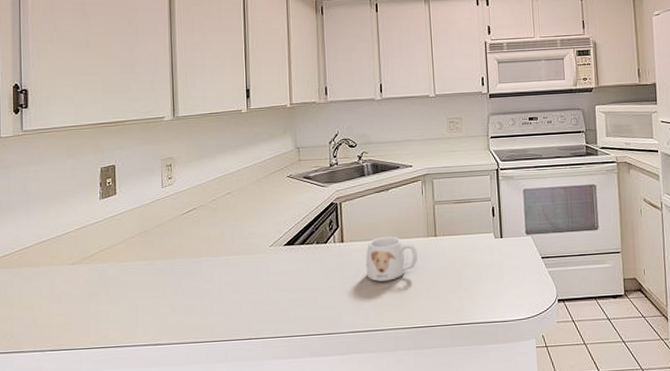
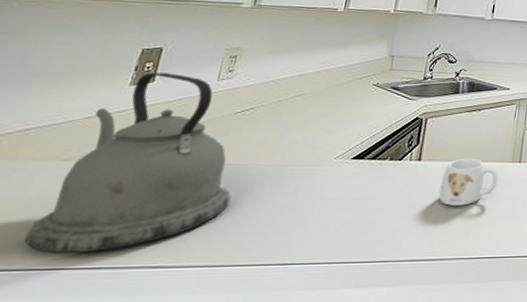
kettle: none [63,185,196,336] -> present [25,72,231,253]

